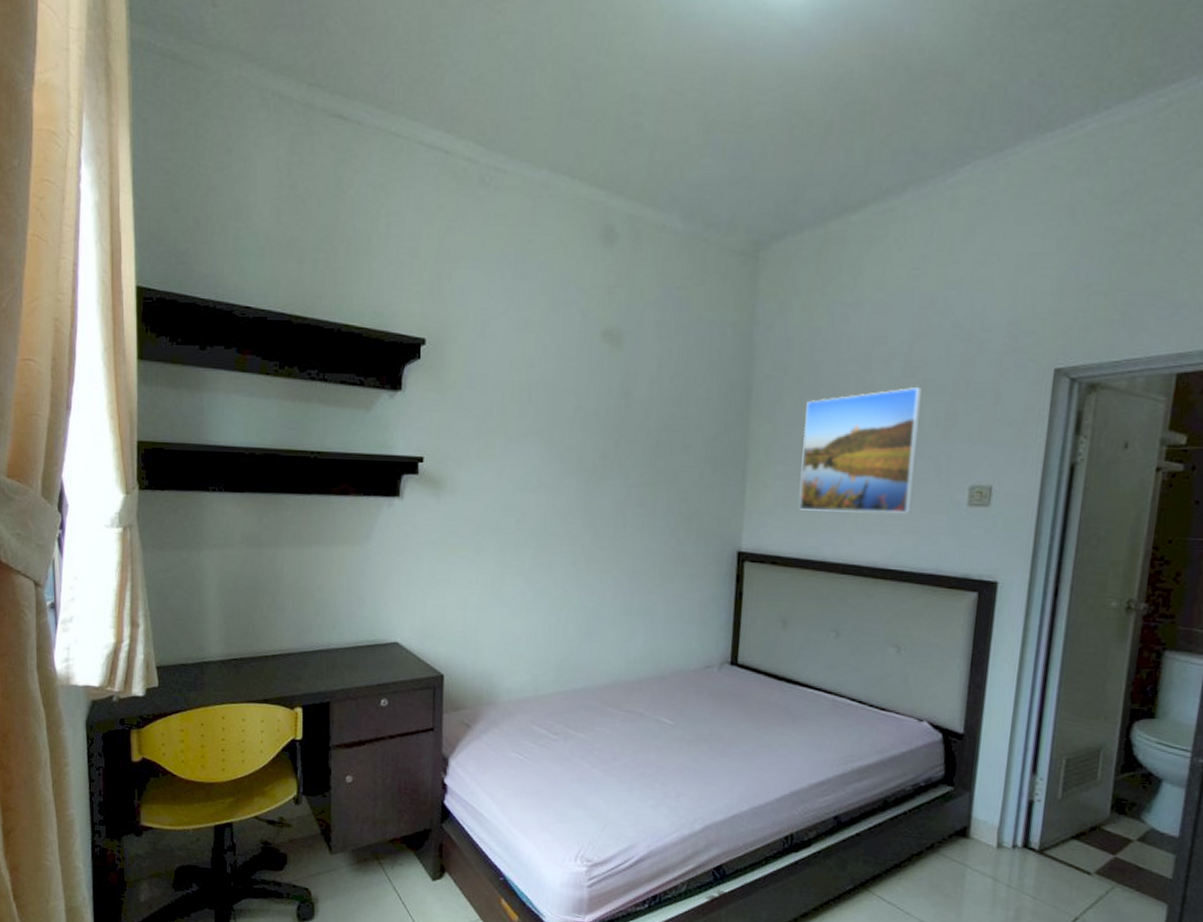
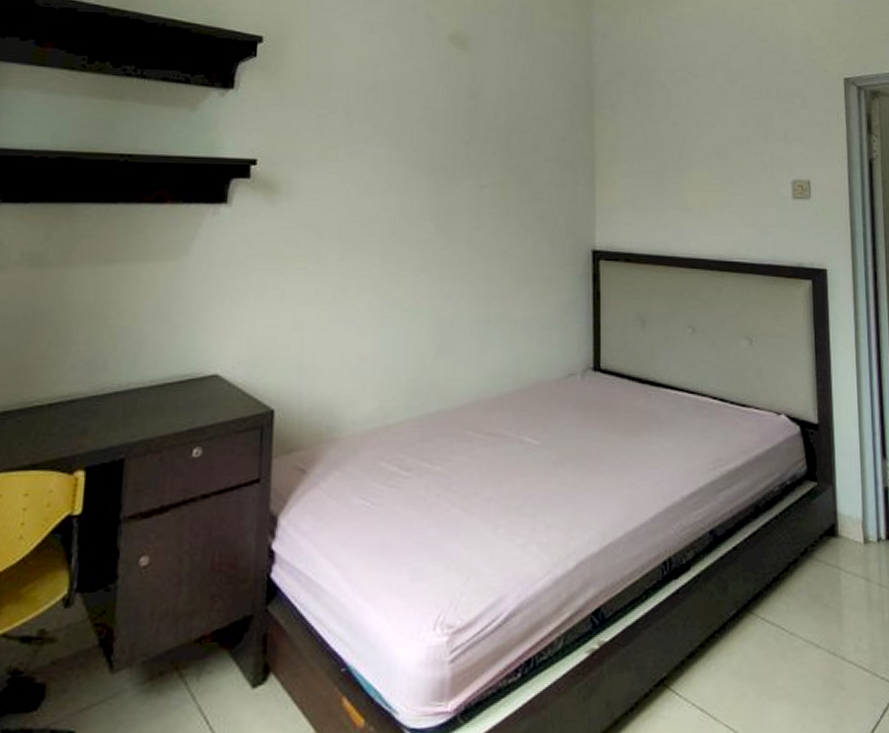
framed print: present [799,386,923,515] -> none [643,91,746,208]

